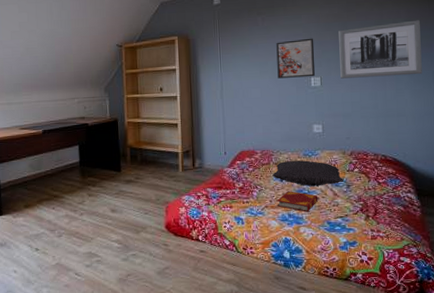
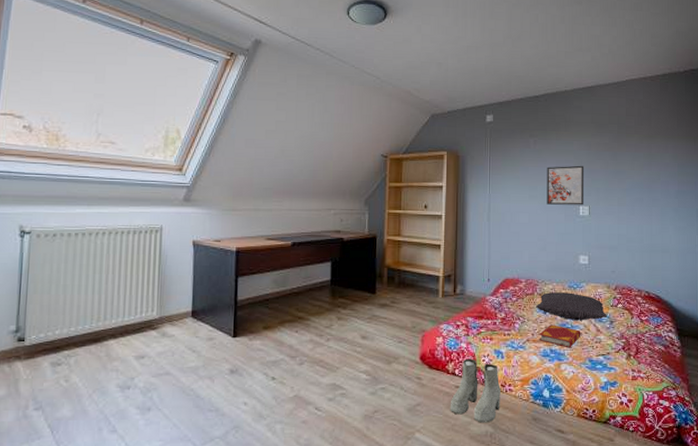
boots: none [196,225,243,283] -> present [450,358,501,423]
wall art: present [338,20,422,79] -> none [609,156,686,211]

